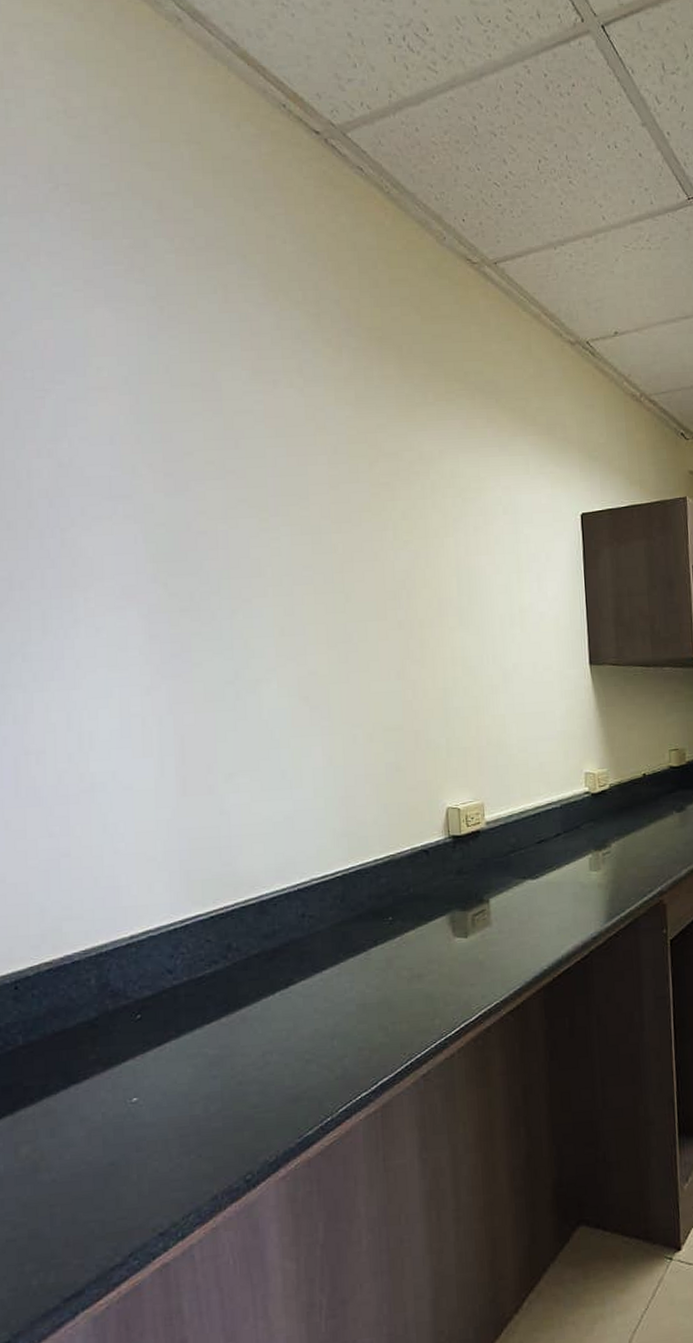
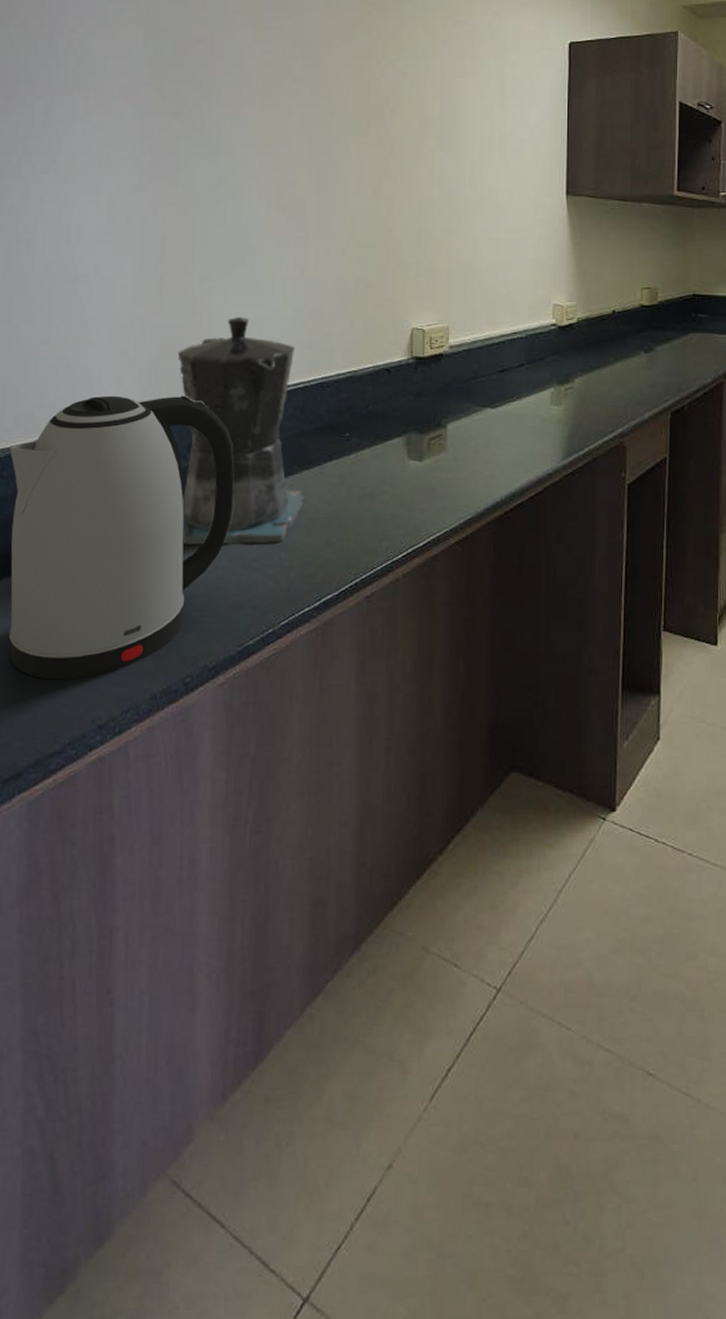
kettle: none [38,895,280,1194] -> present [8,395,235,680]
coffee maker: none [208,810,352,1044] -> present [177,316,304,545]

